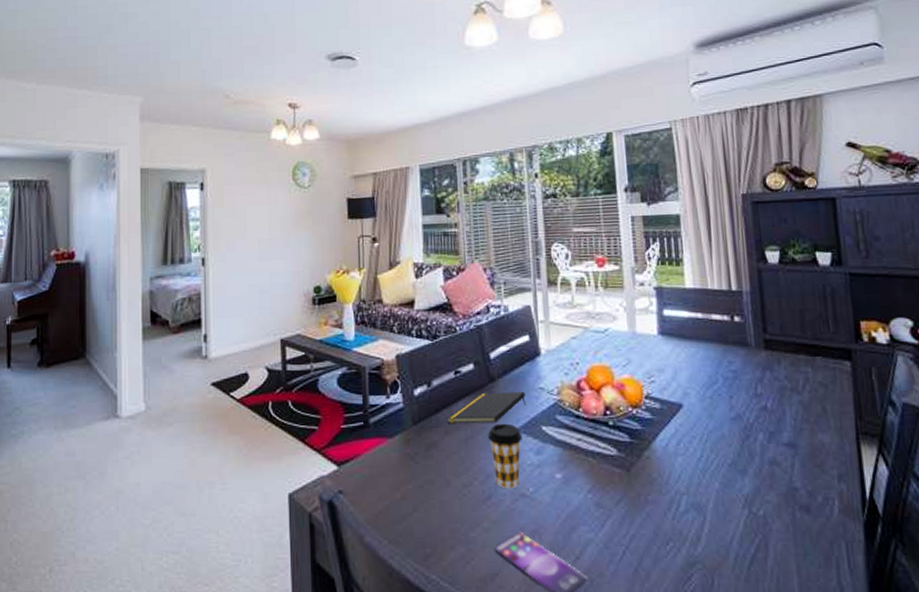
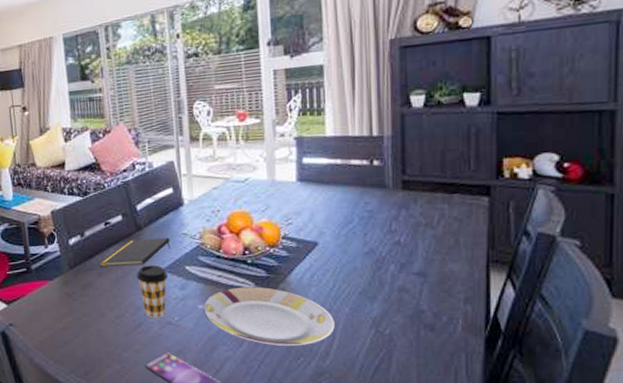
plate: none [561,453,705,527] -> present [203,286,335,346]

